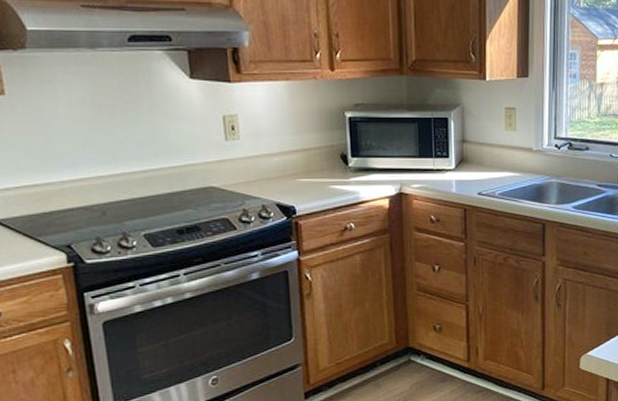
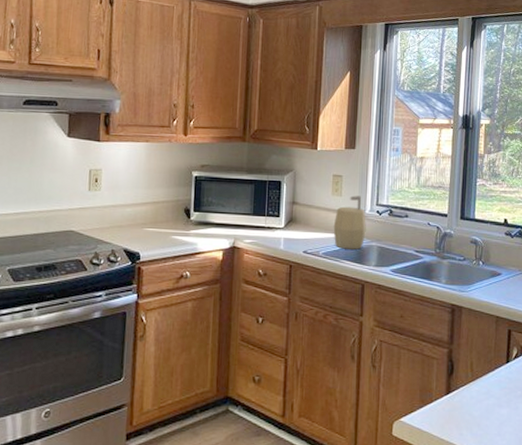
soap dispenser: none [509,129,544,188] -> present [333,195,366,250]

